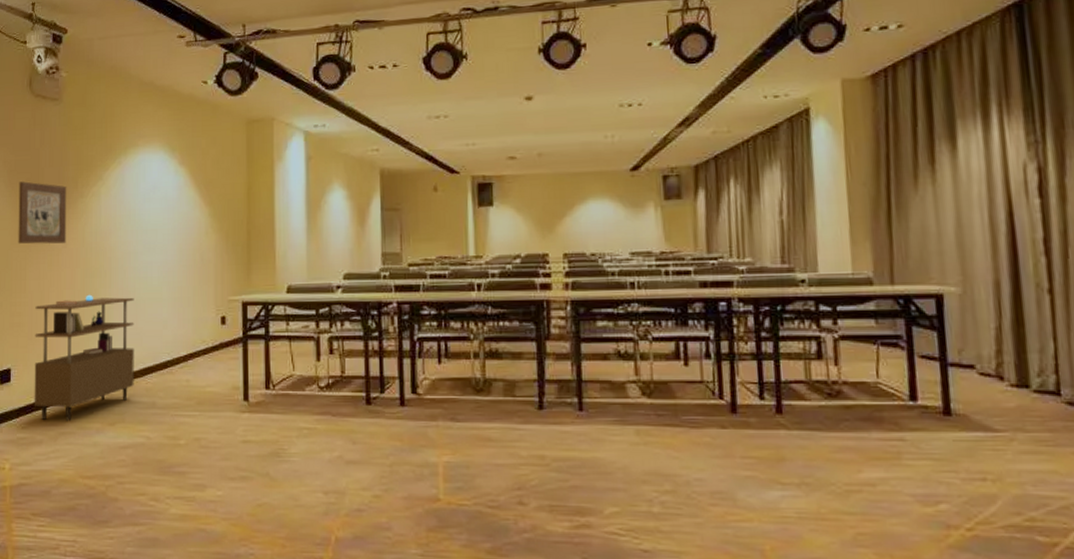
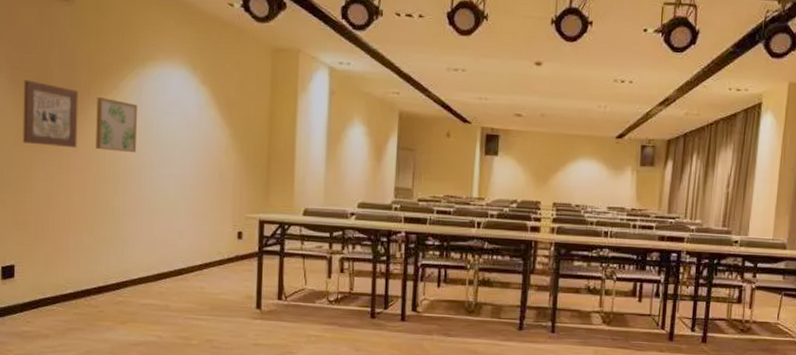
shelving unit: present [34,294,134,421] -> none [40,200,150,318]
wall art: none [83,190,121,243] -> present [95,97,138,153]

